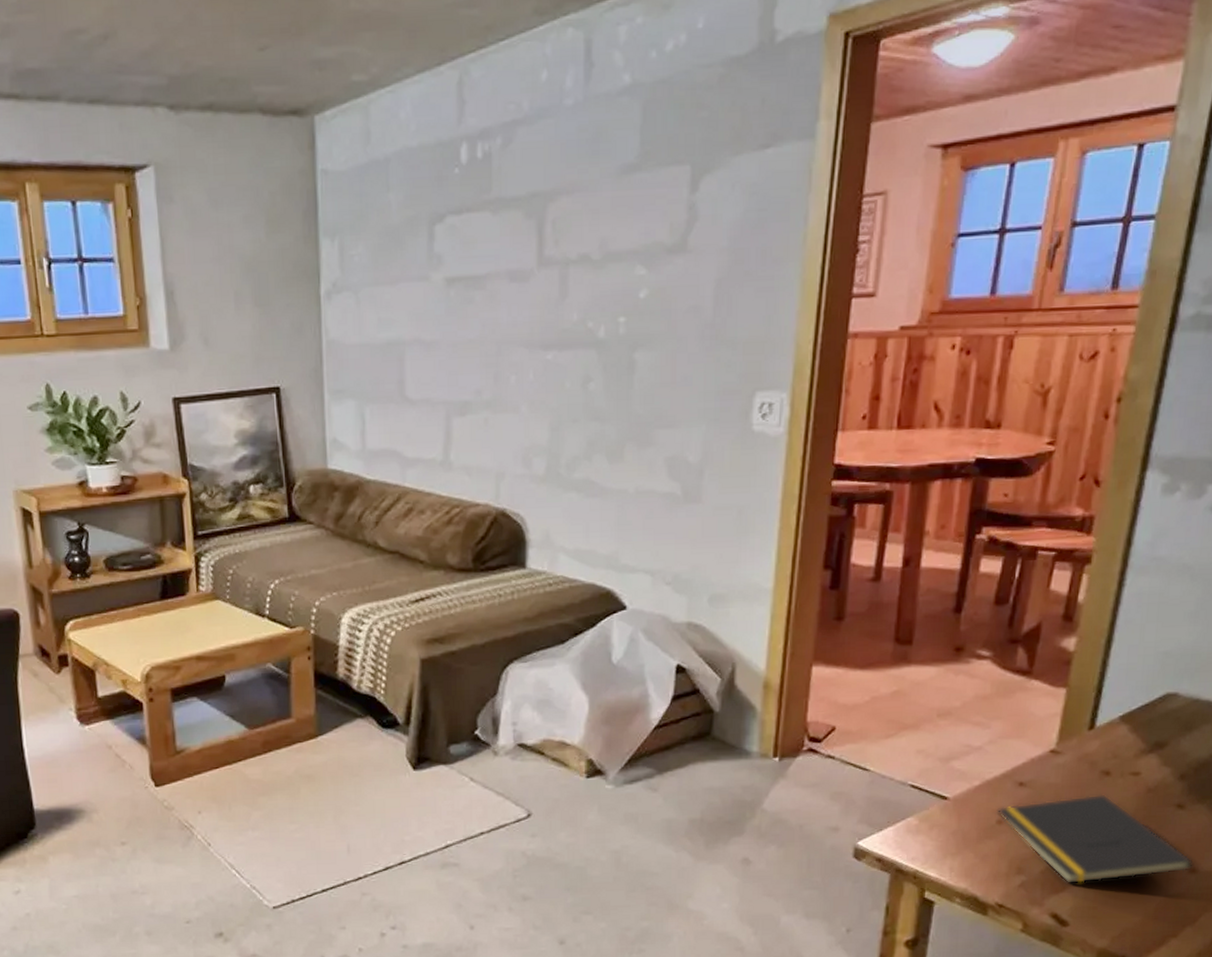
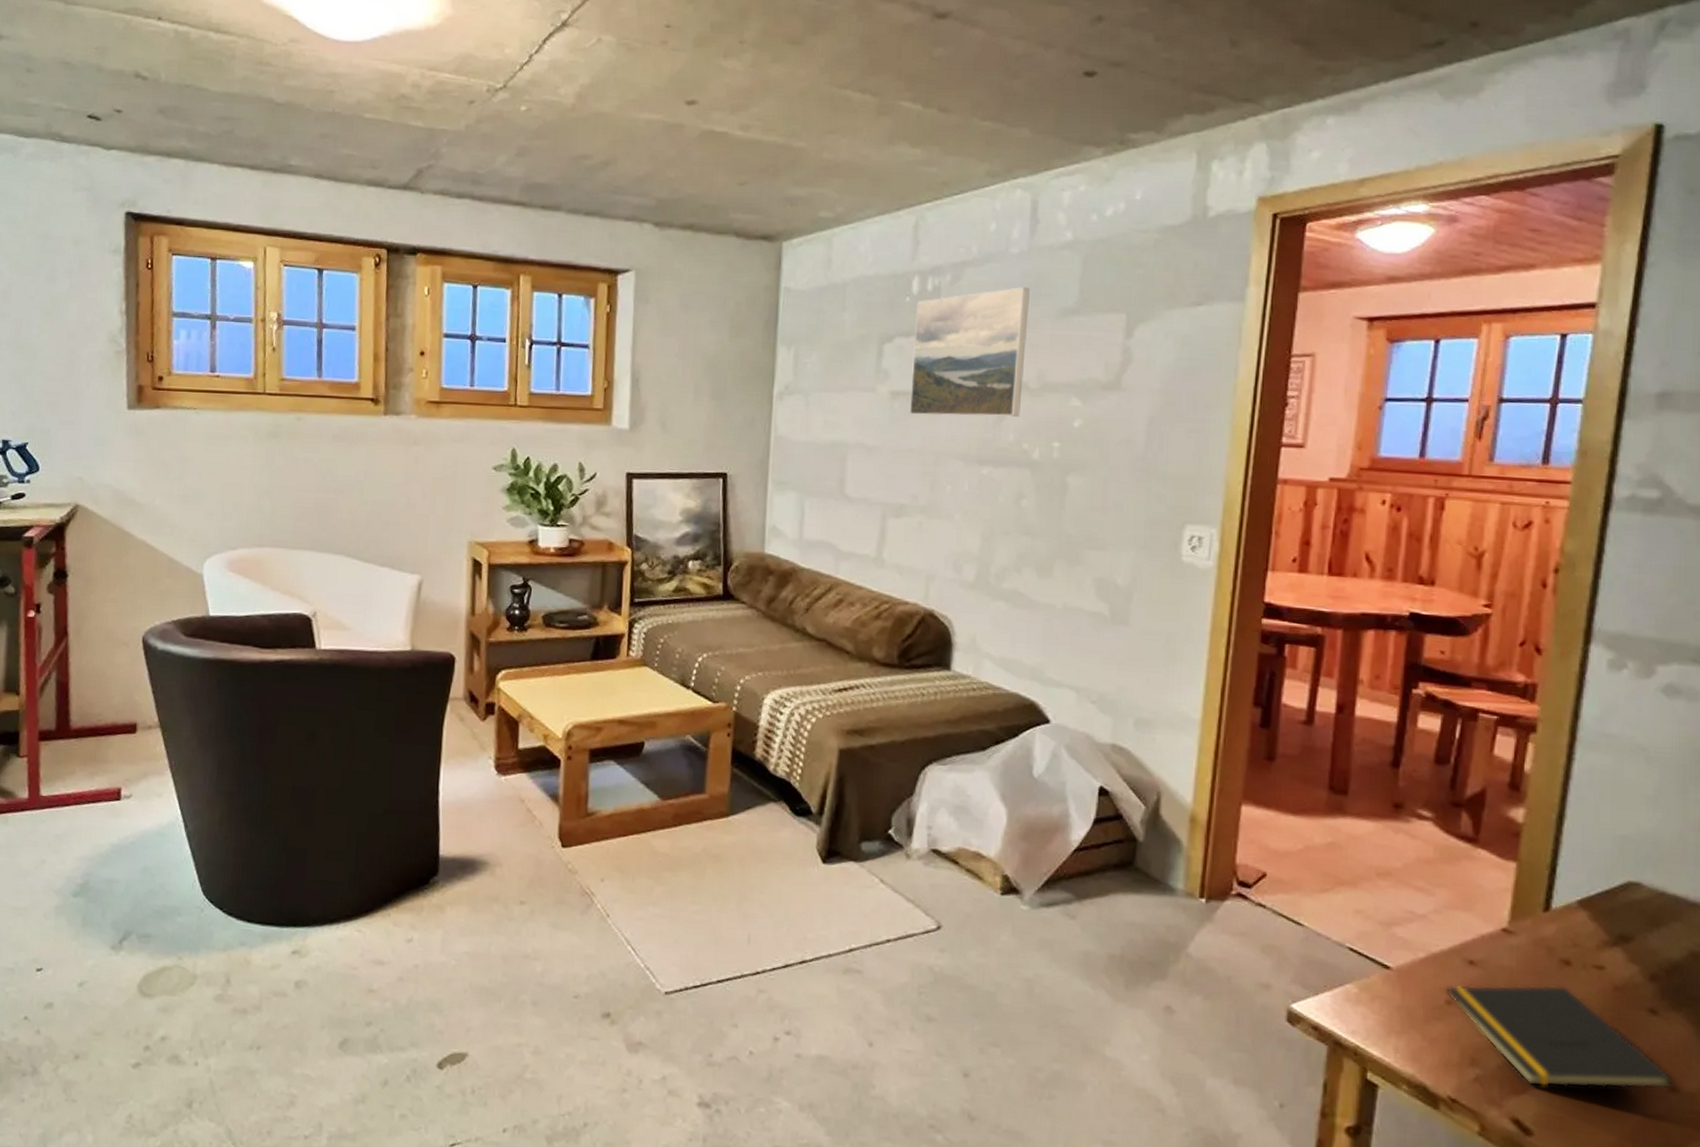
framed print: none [466,144,587,303] -> present [909,287,1030,417]

